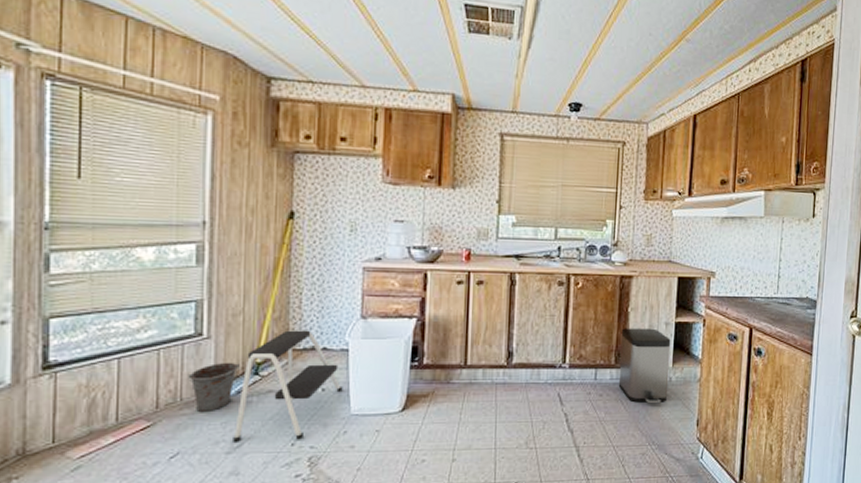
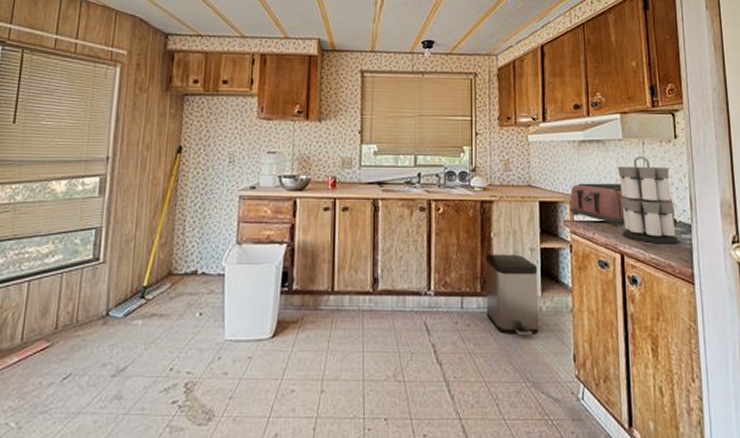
bucket: present [188,362,240,413] -> none [84,285,129,335]
step stool: present [233,330,343,442] -> none [118,255,218,365]
toaster: none [706,259,805,302] -> present [570,183,678,227]
spice rack: none [754,234,804,319] -> present [617,157,679,244]

